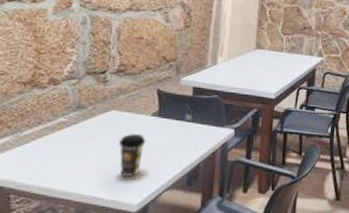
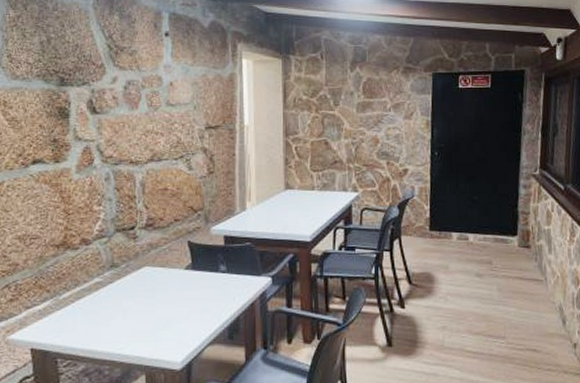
coffee cup: present [119,134,146,176] -> none [156,290,183,334]

